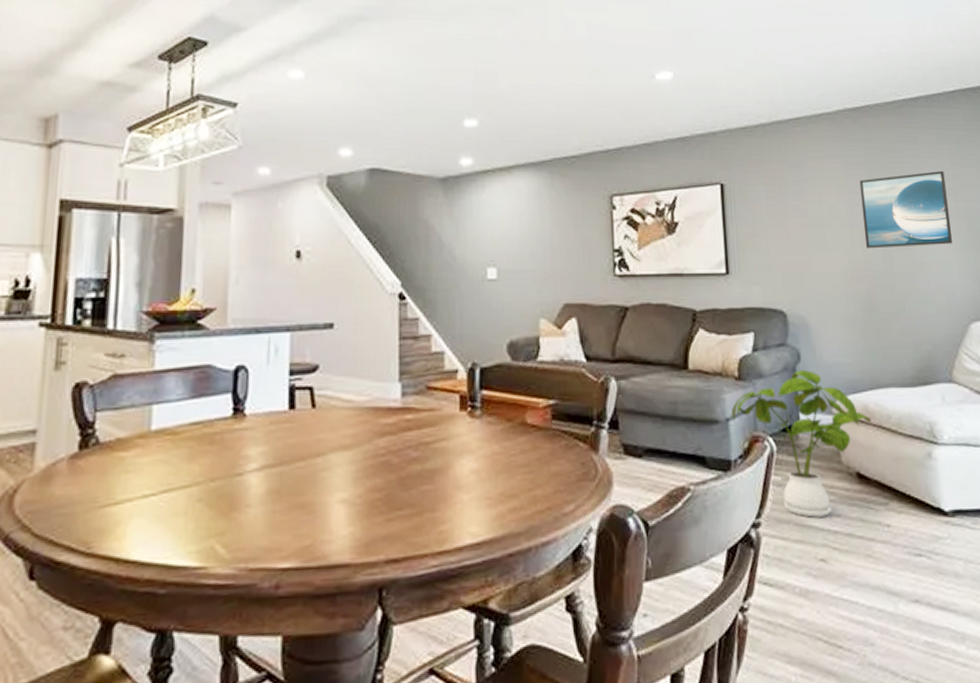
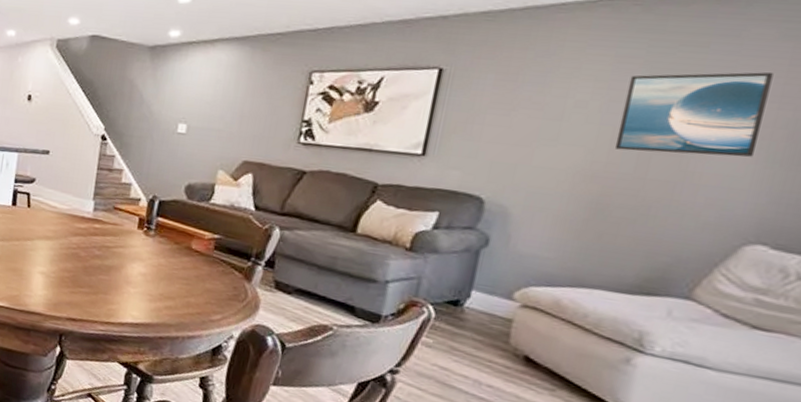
house plant: present [732,369,872,518] -> none [393,253,561,384]

